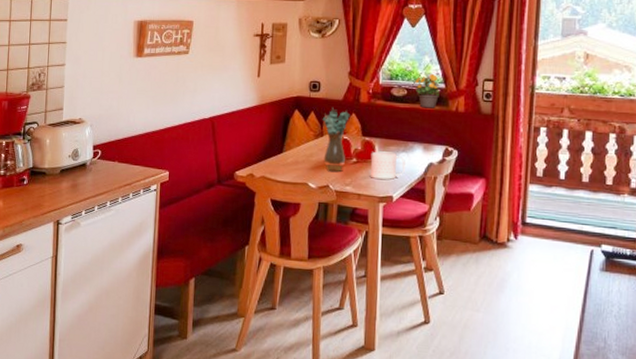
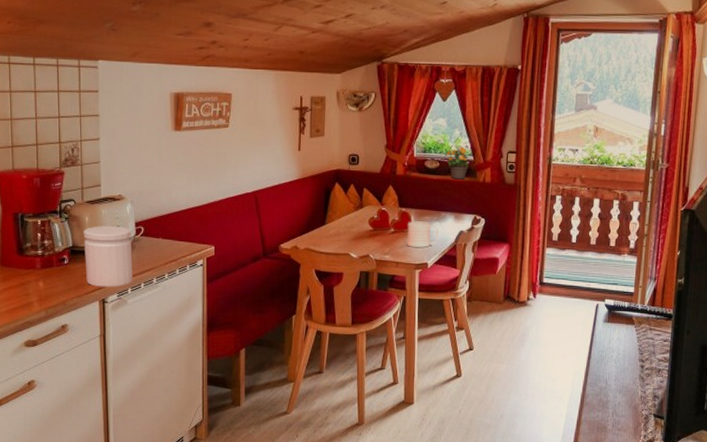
jar: none [43,148,89,210] -> present [83,226,133,288]
vase: present [322,108,350,172] -> none [361,180,387,241]

